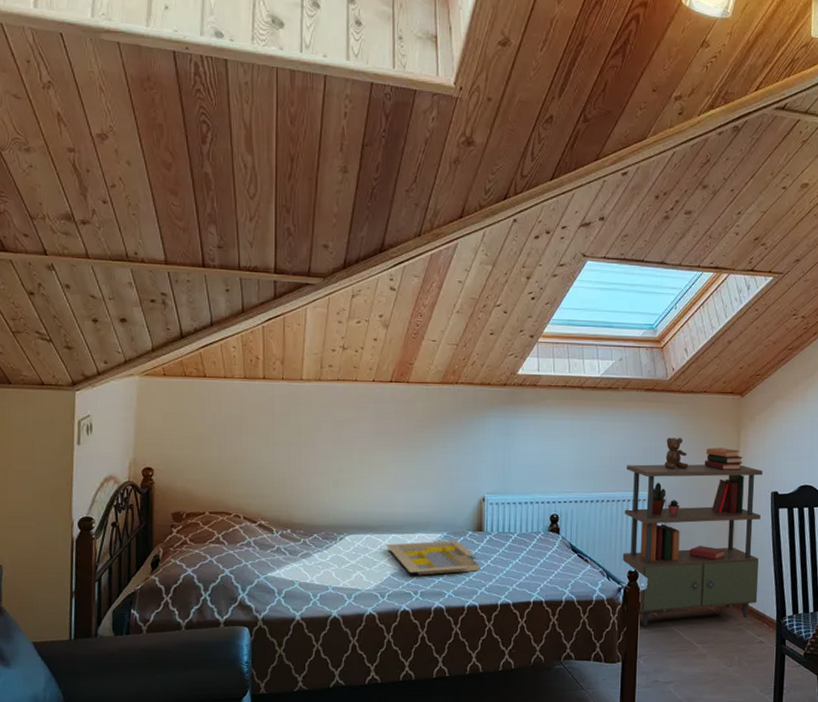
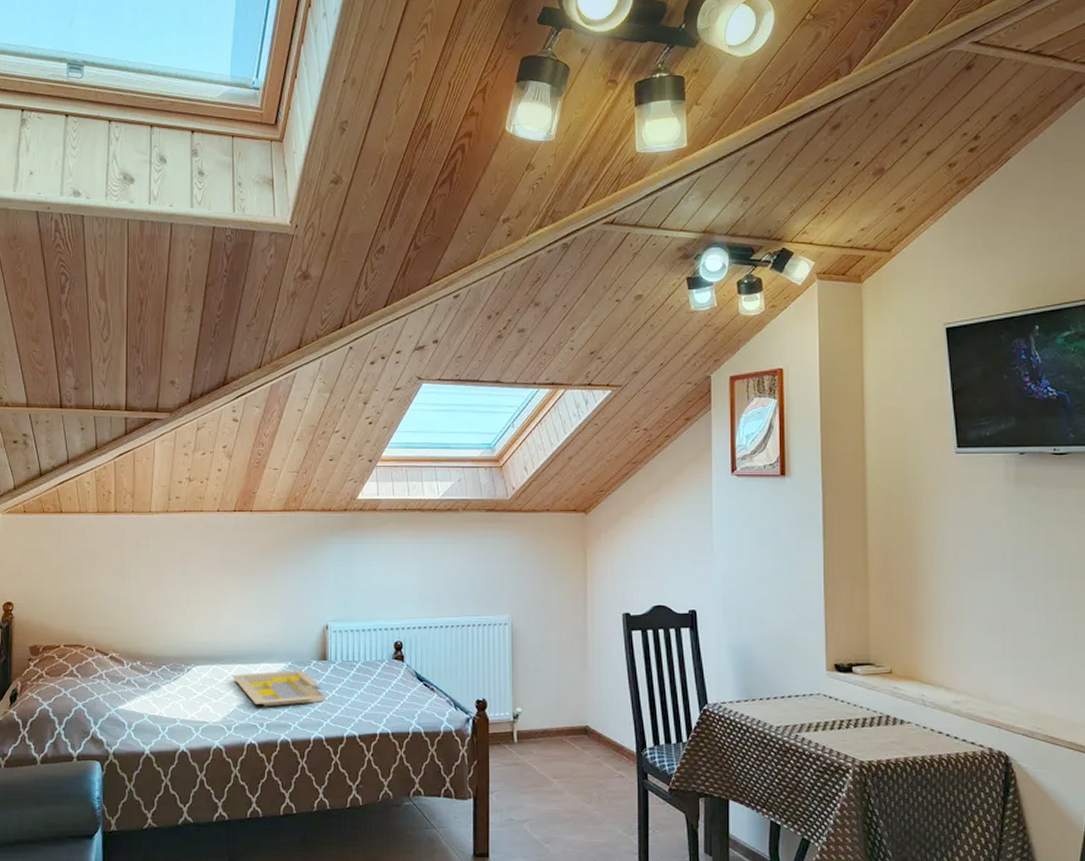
shelving unit: present [622,438,763,626] -> none [469,559,615,759]

